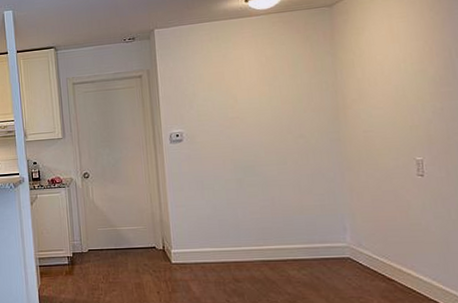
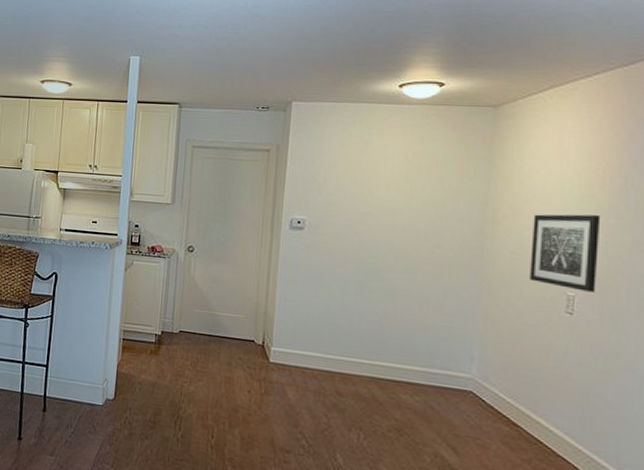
wall art: none [377,87,440,155] -> present [530,214,601,292]

